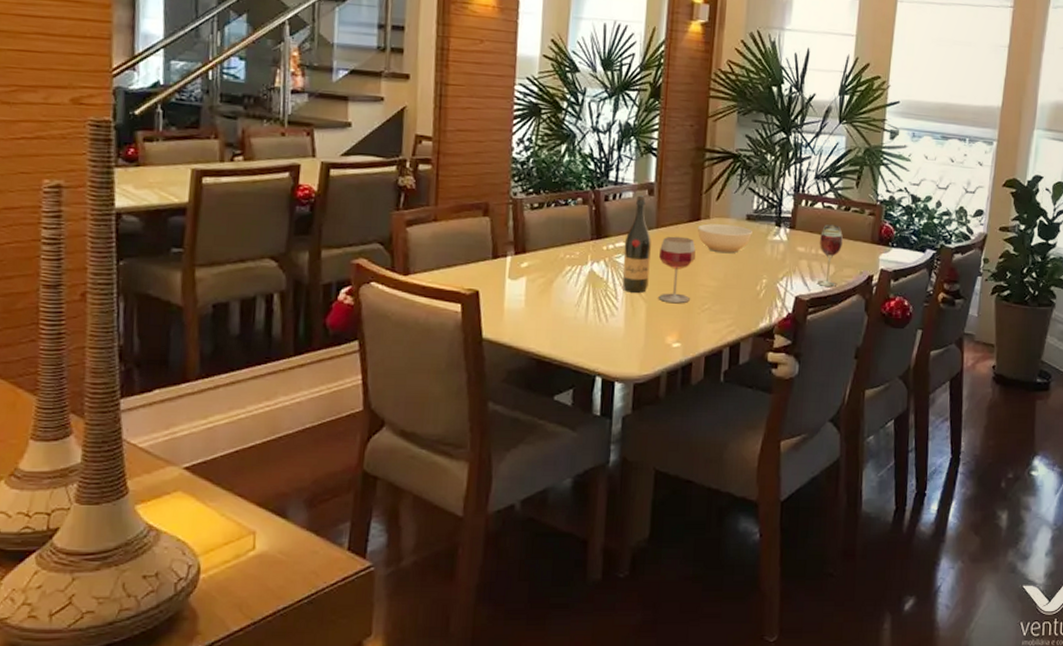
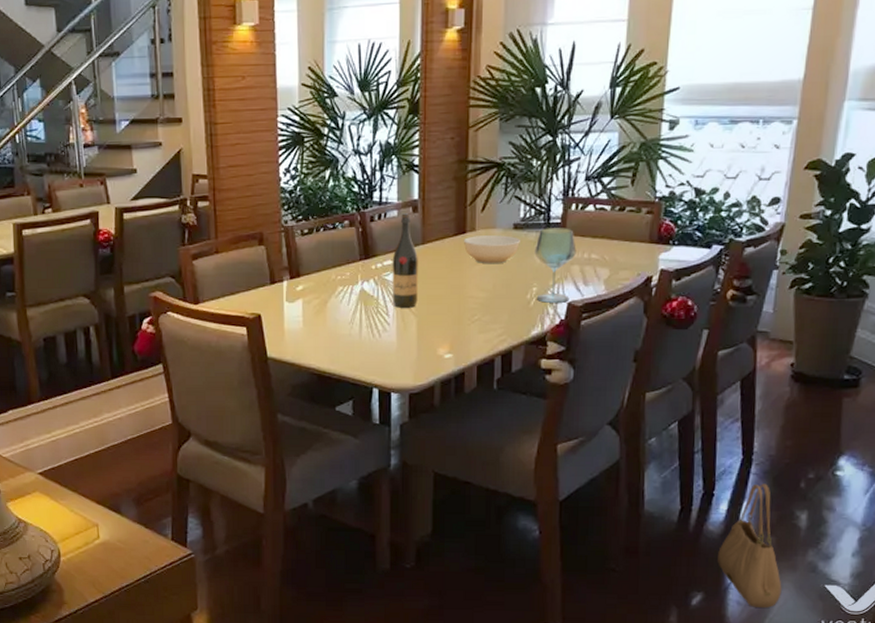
wineglass: present [658,236,696,304] -> none [427,250,463,317]
wine glass: none [765,221,805,296] -> present [534,228,576,303]
wineglass: present [818,224,843,287] -> none [591,227,618,291]
handbag: none [929,483,986,611] -> present [718,484,782,608]

